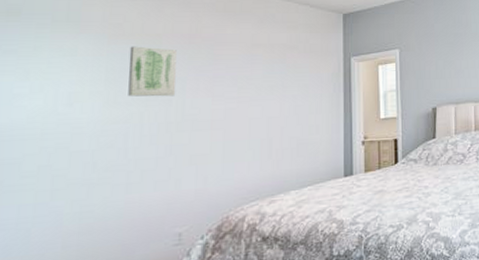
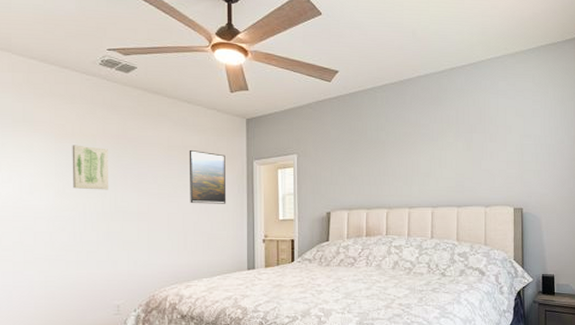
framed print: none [276,47,320,107] -> present [189,149,227,204]

